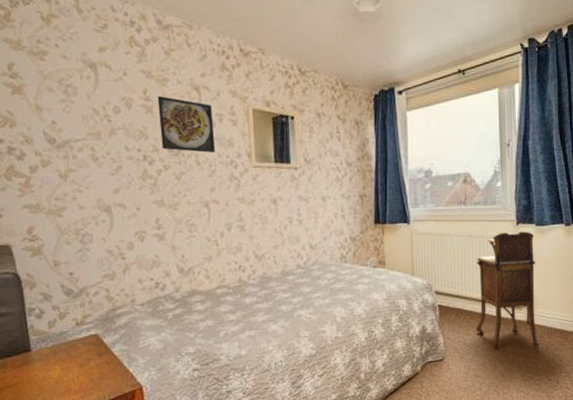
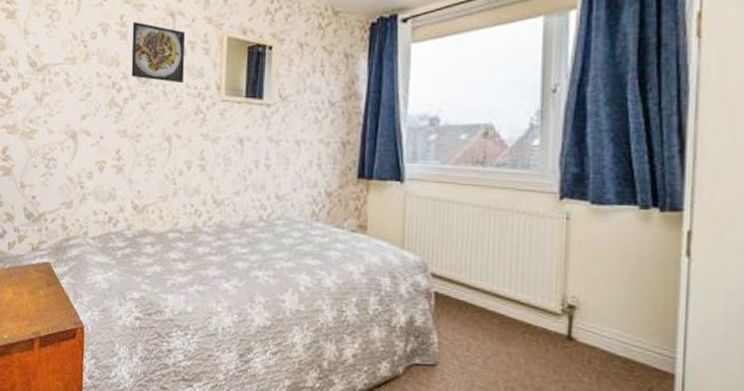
nightstand: present [475,231,538,349] -> none [486,207,587,374]

